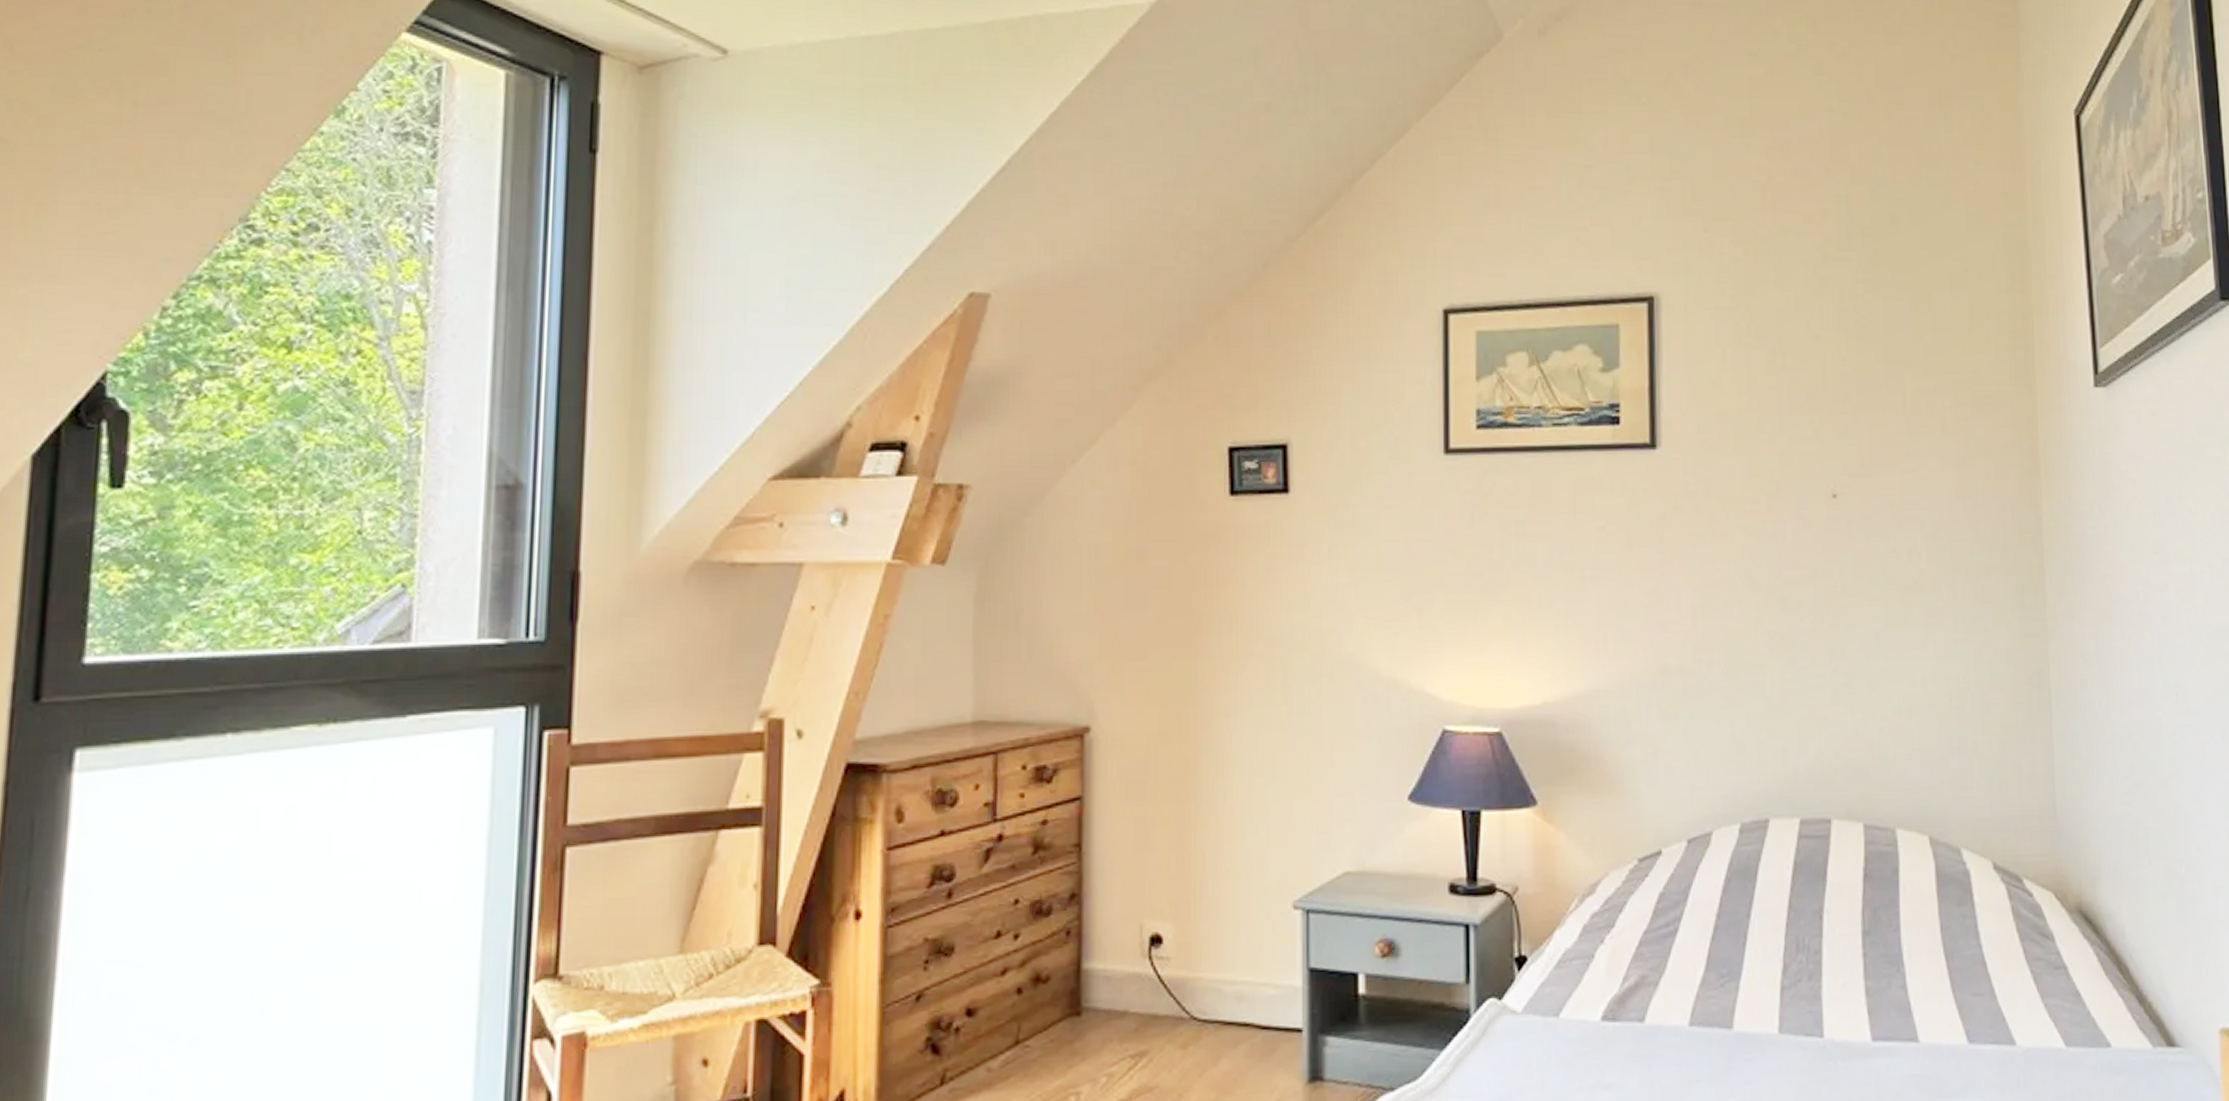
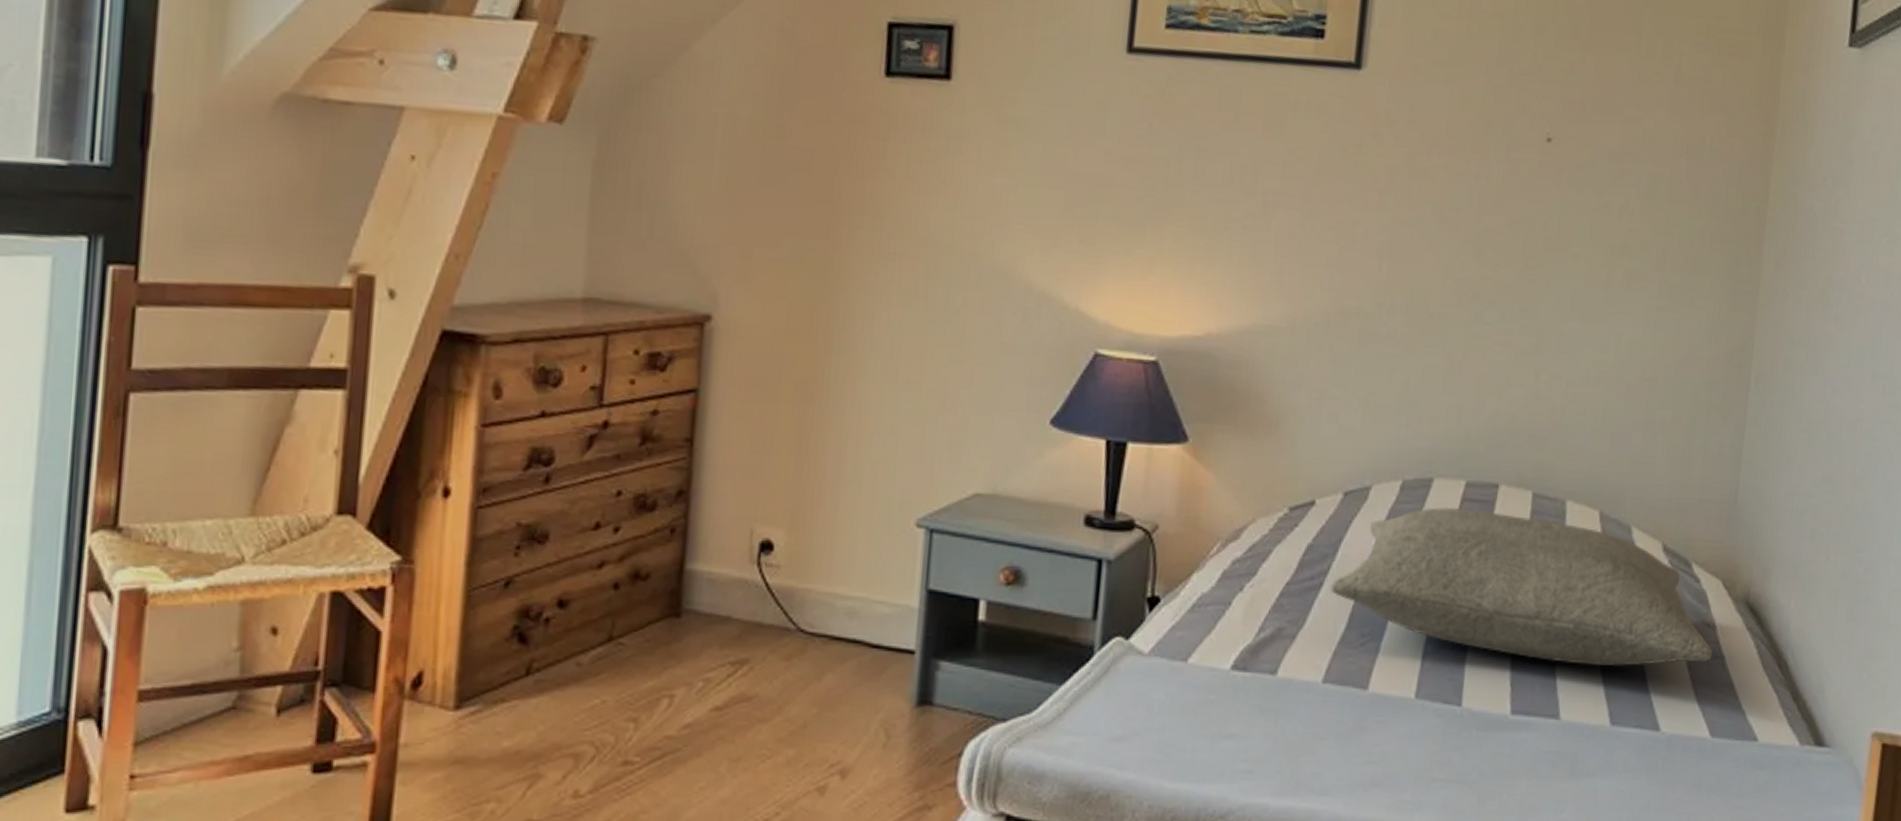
pillow: none [1686,844,2056,987] -> present [1330,506,1714,667]

